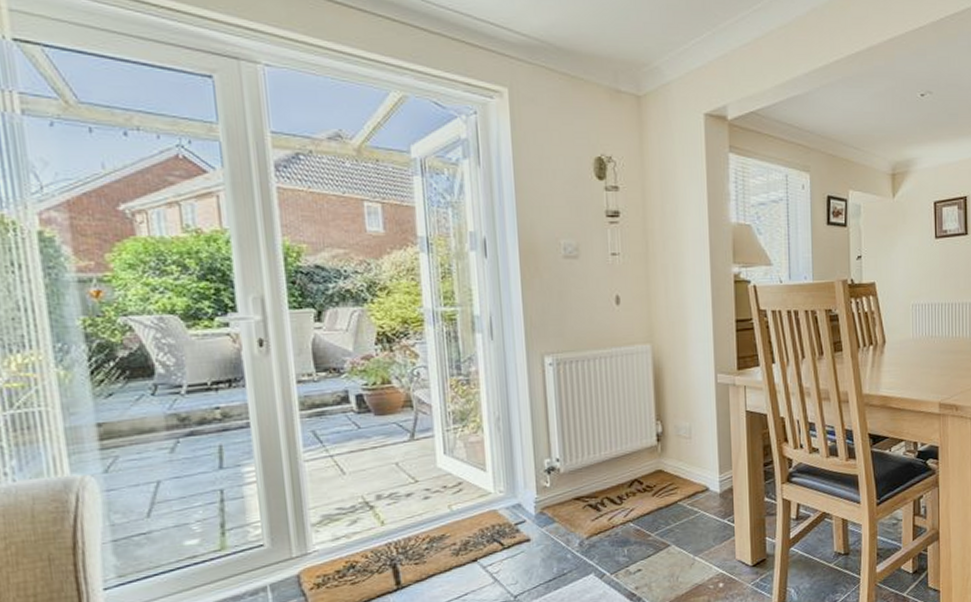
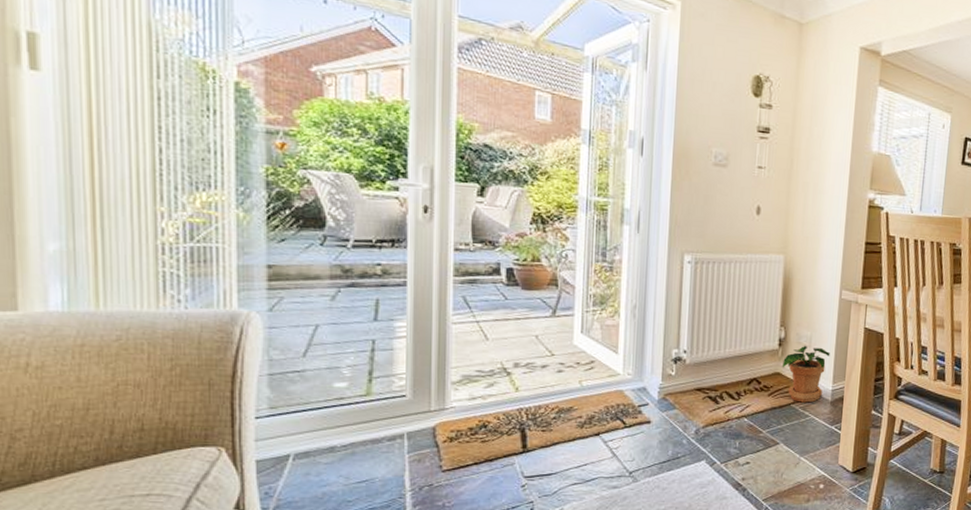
potted plant: none [663,437,713,499] -> present [781,345,830,403]

